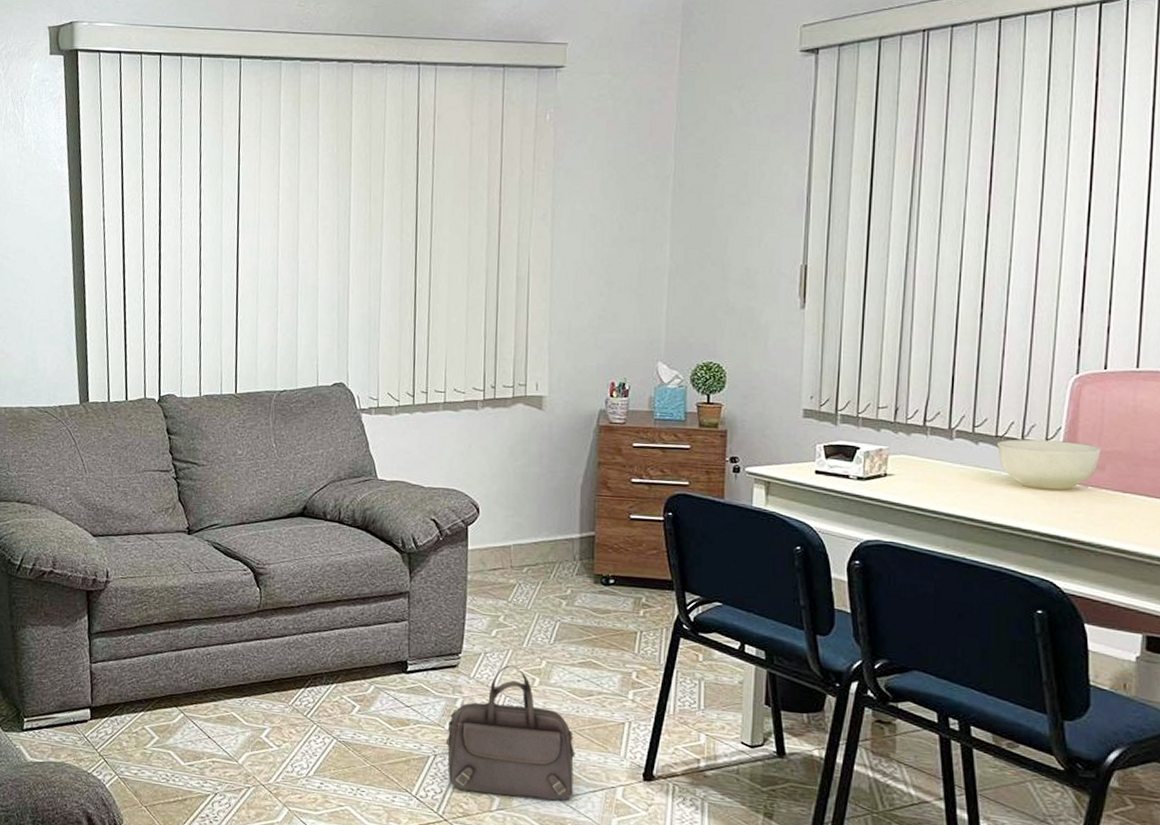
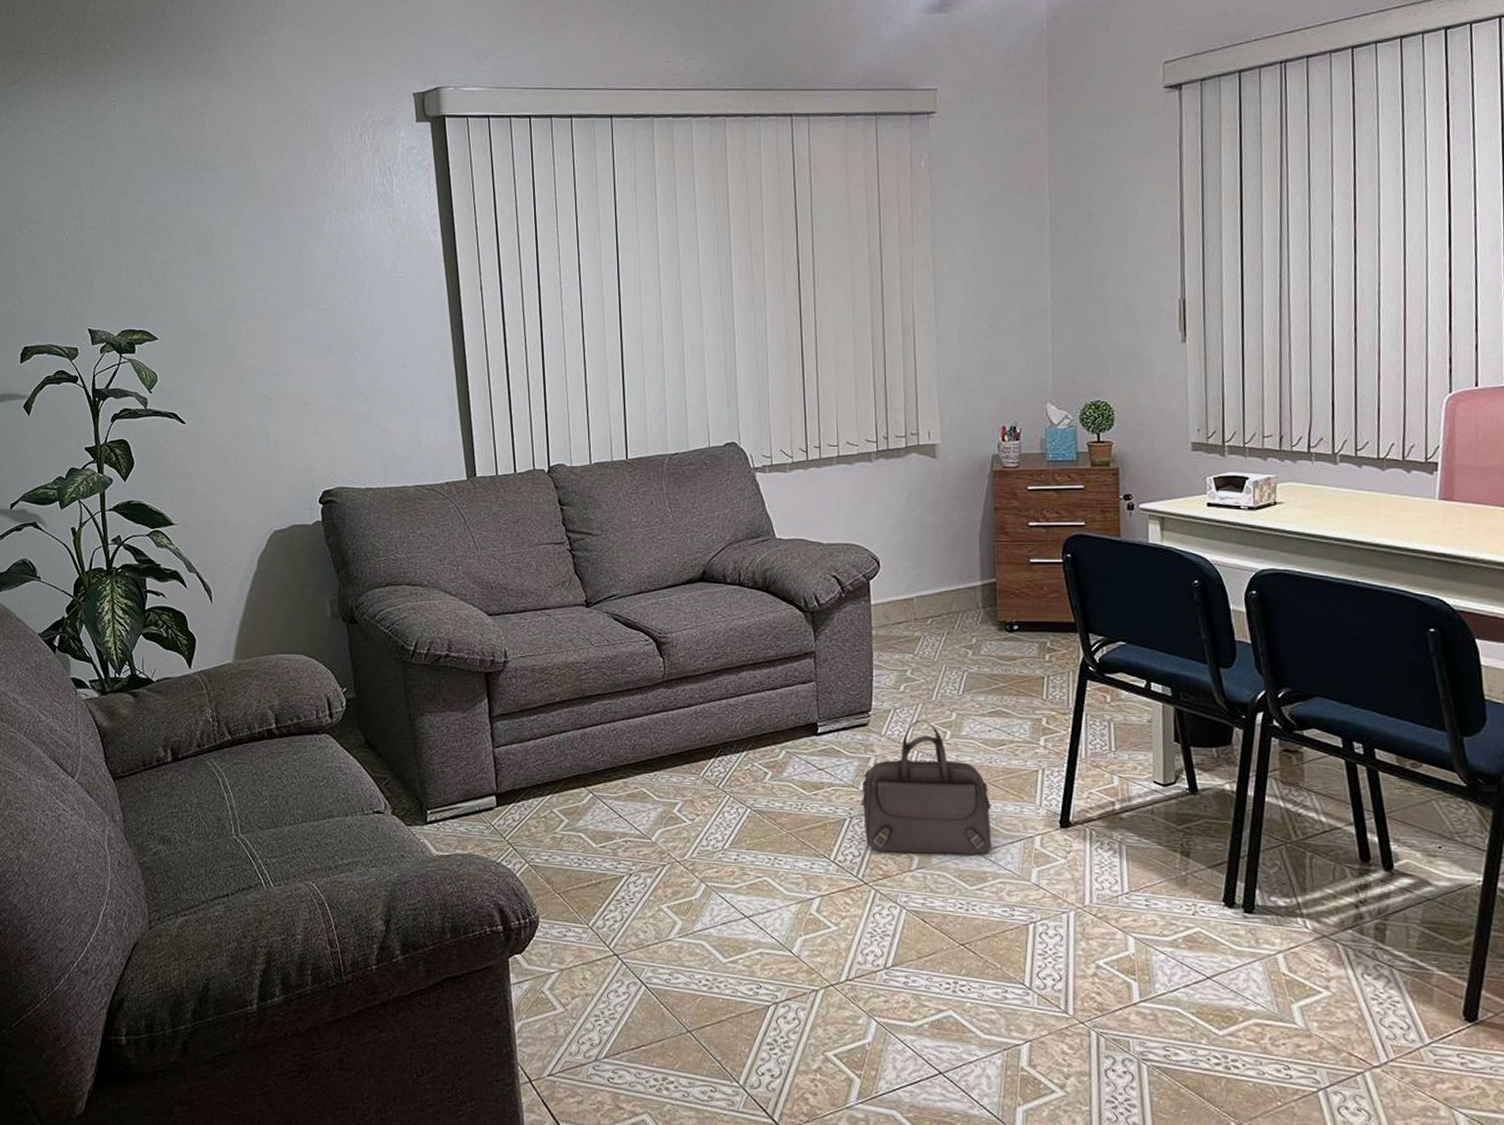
bowl: present [997,439,1101,491] -> none [1380,459,1479,508]

